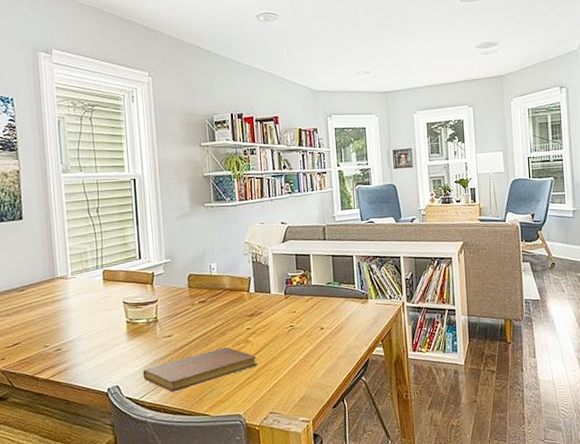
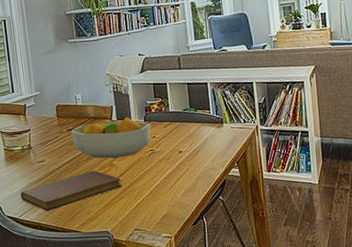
fruit bowl: none [203,289,292,335] -> present [70,116,151,159]

